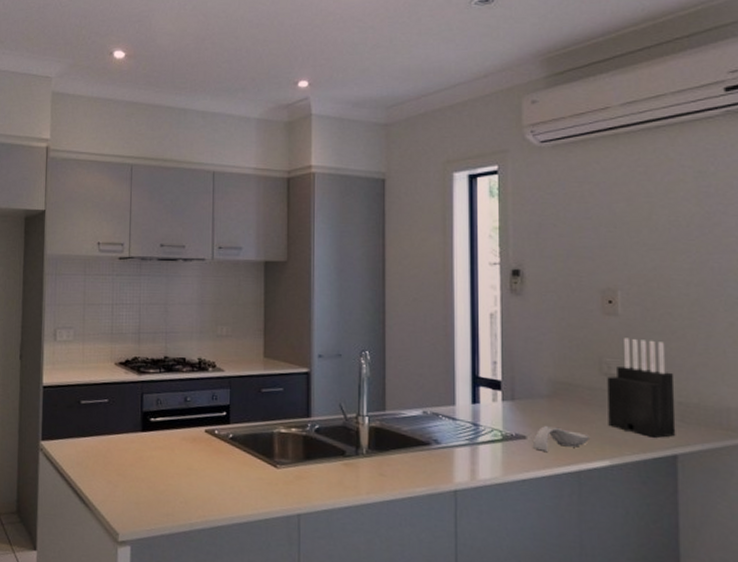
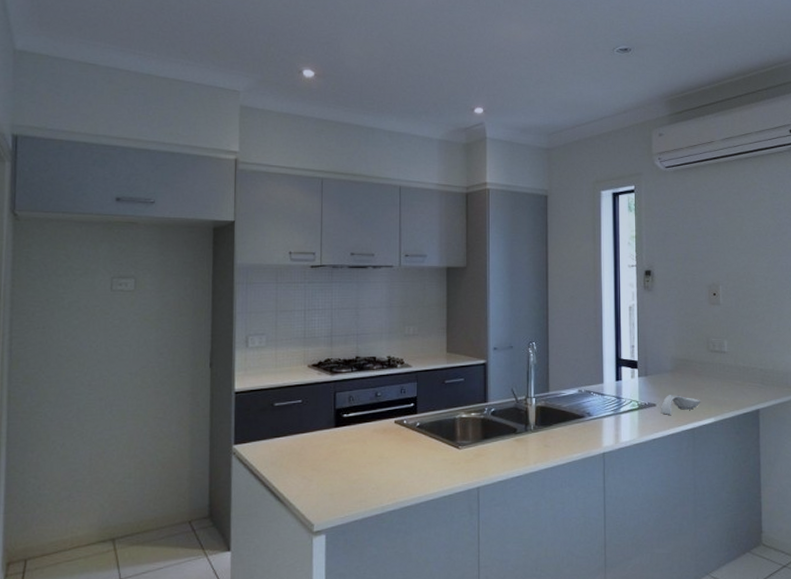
knife block: present [607,337,676,438] -> none [713,322,759,397]

